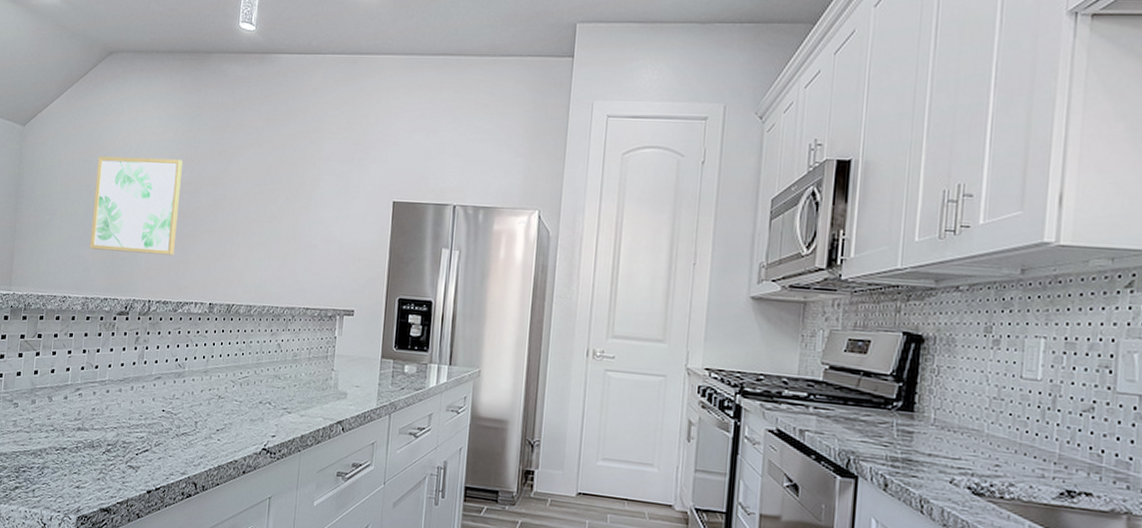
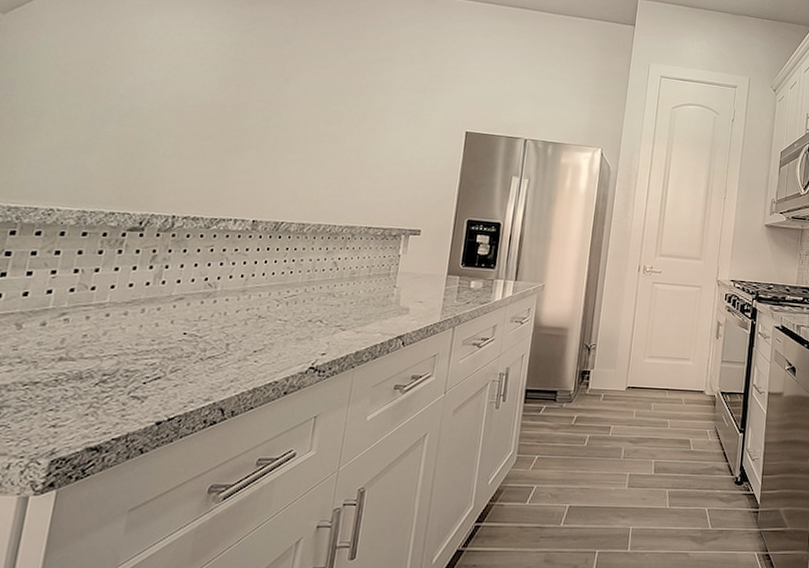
wall art: present [89,156,183,256] -> none [92,58,228,170]

